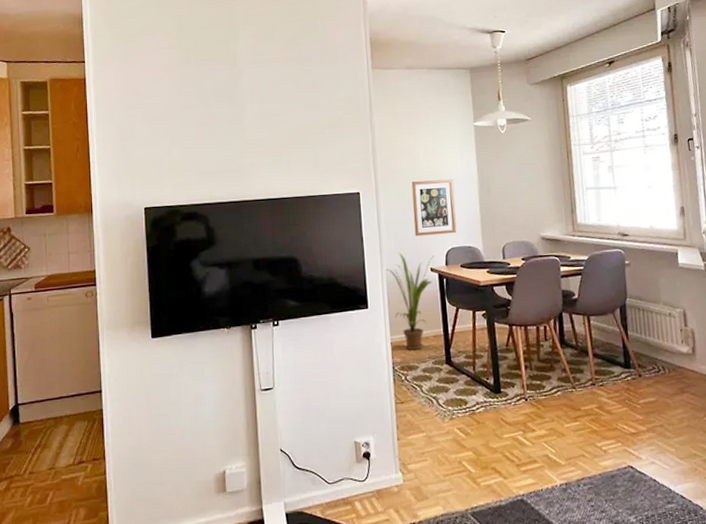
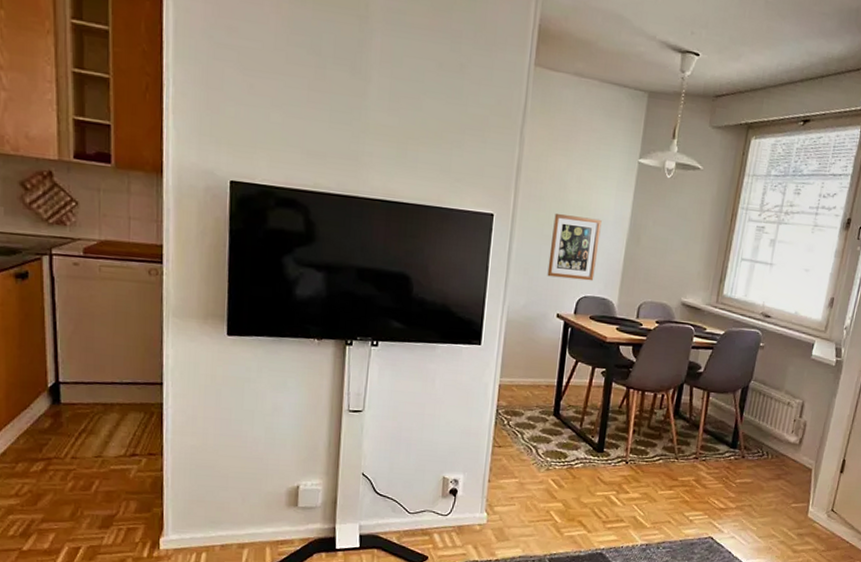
house plant: present [386,252,435,351] -> none [508,290,564,397]

